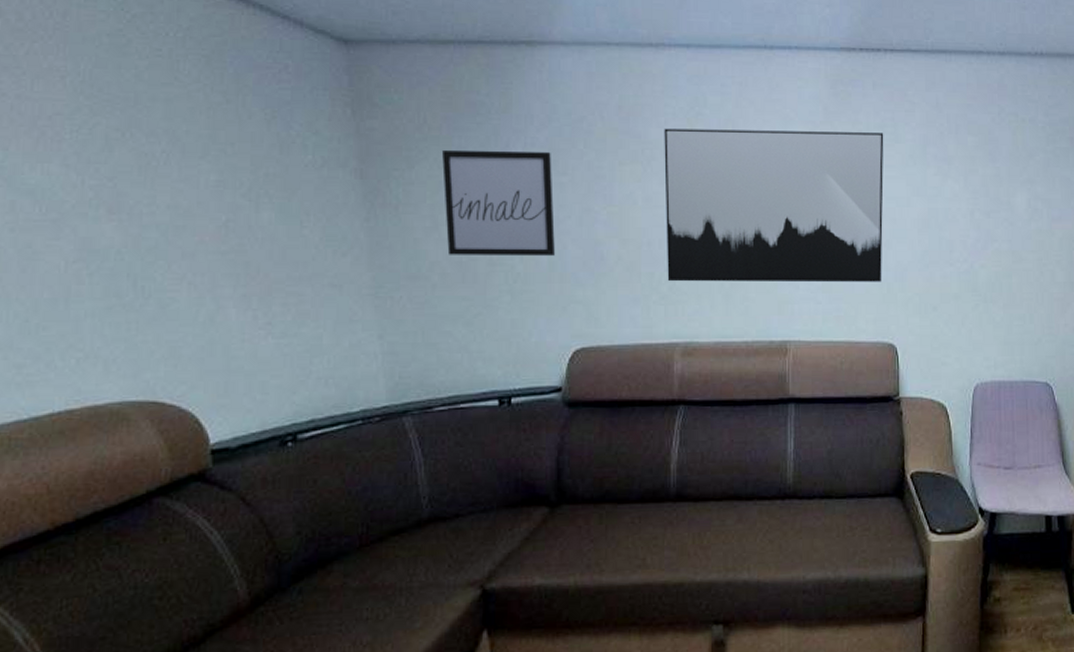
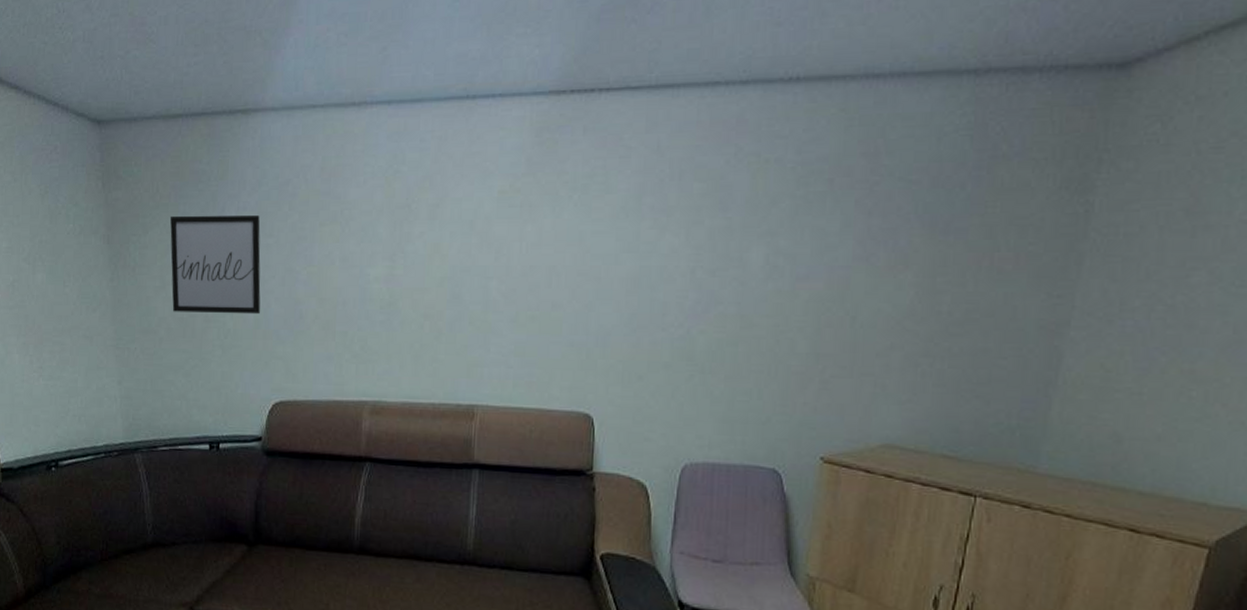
wall art: present [664,128,884,283] -> none [359,183,593,347]

